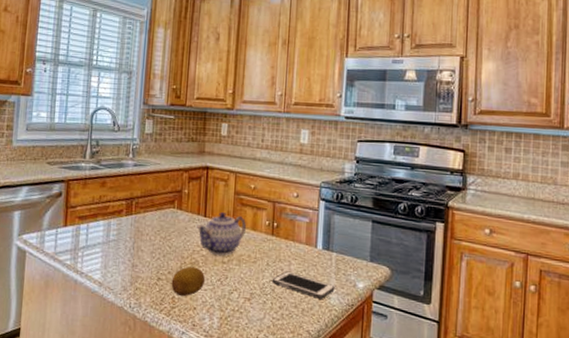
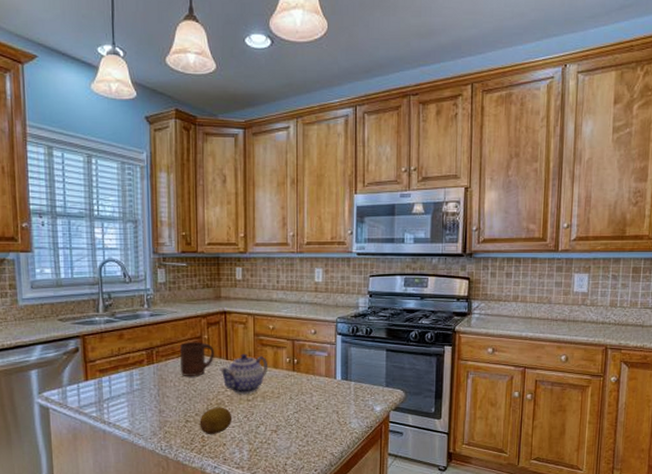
cup: none [158,195,194,232] -> present [180,341,215,376]
cell phone: present [272,271,335,299] -> none [296,402,355,424]

